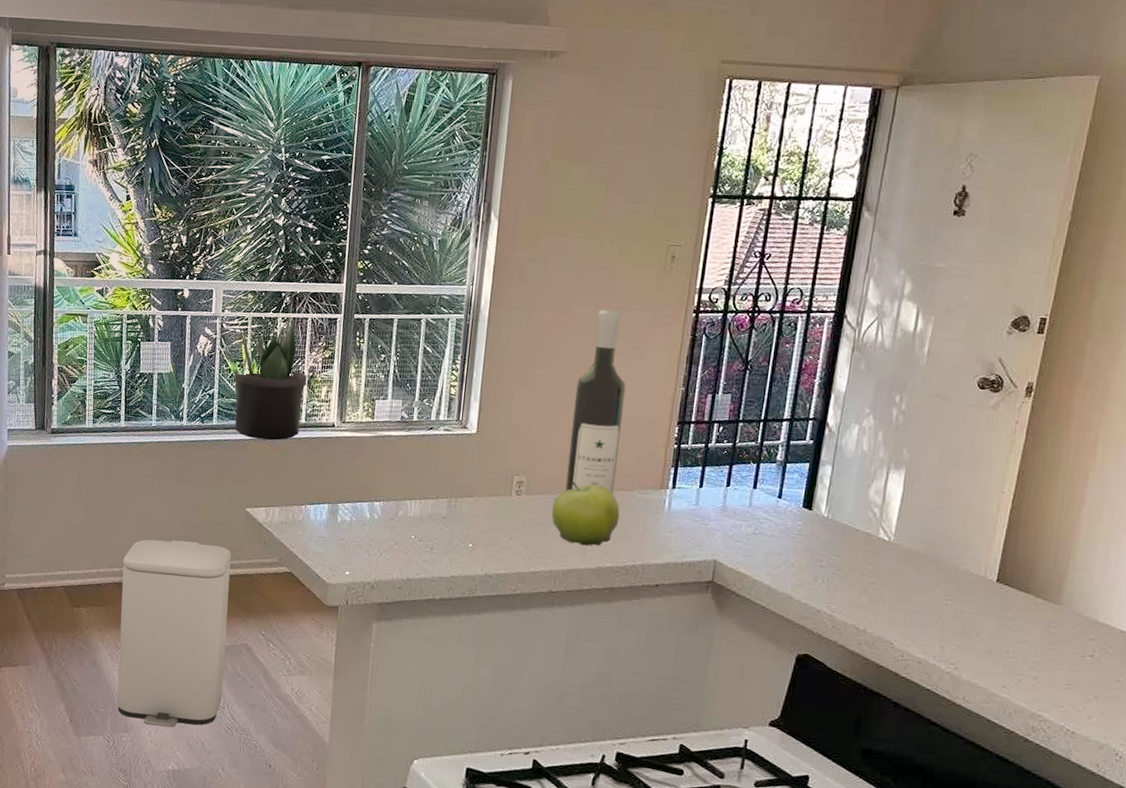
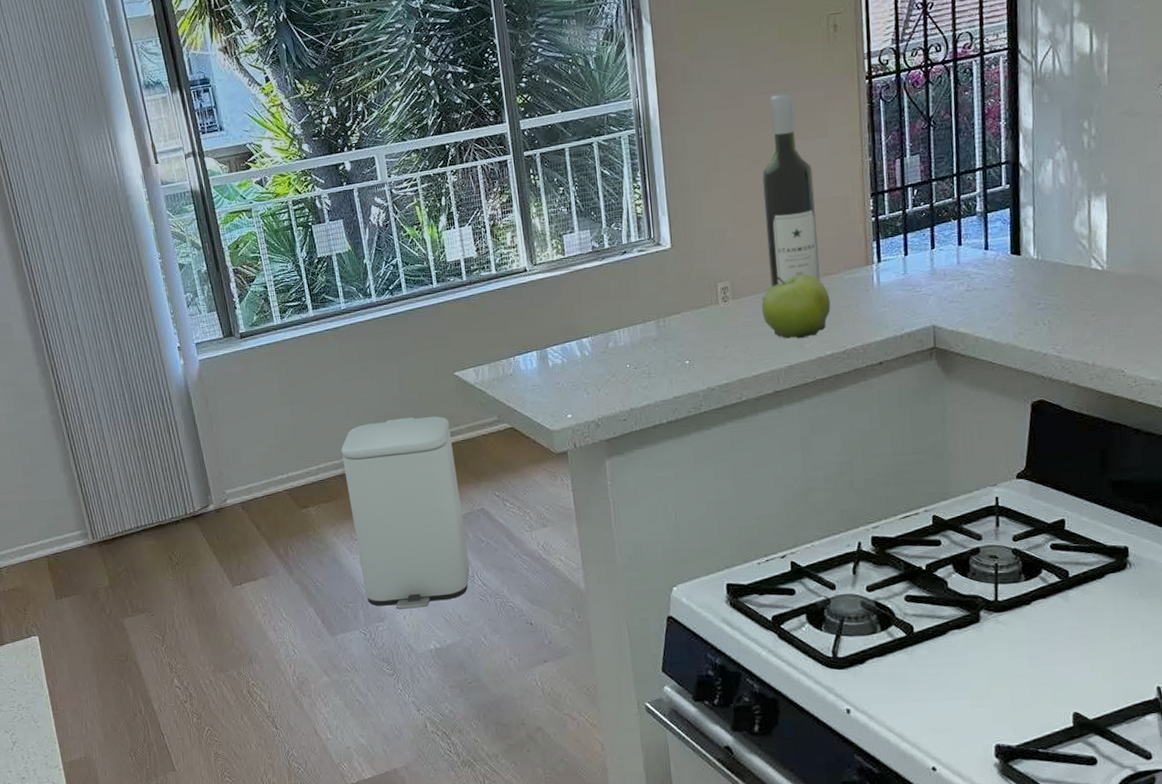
planter: present [233,321,307,441] -> none [405,174,492,301]

